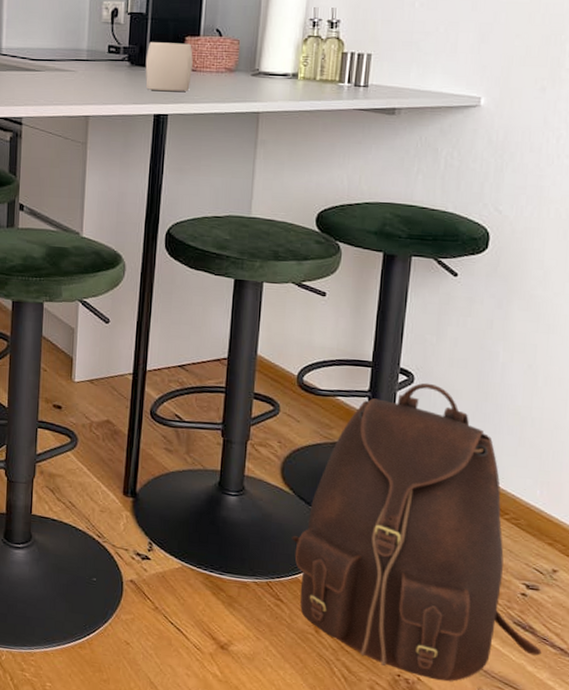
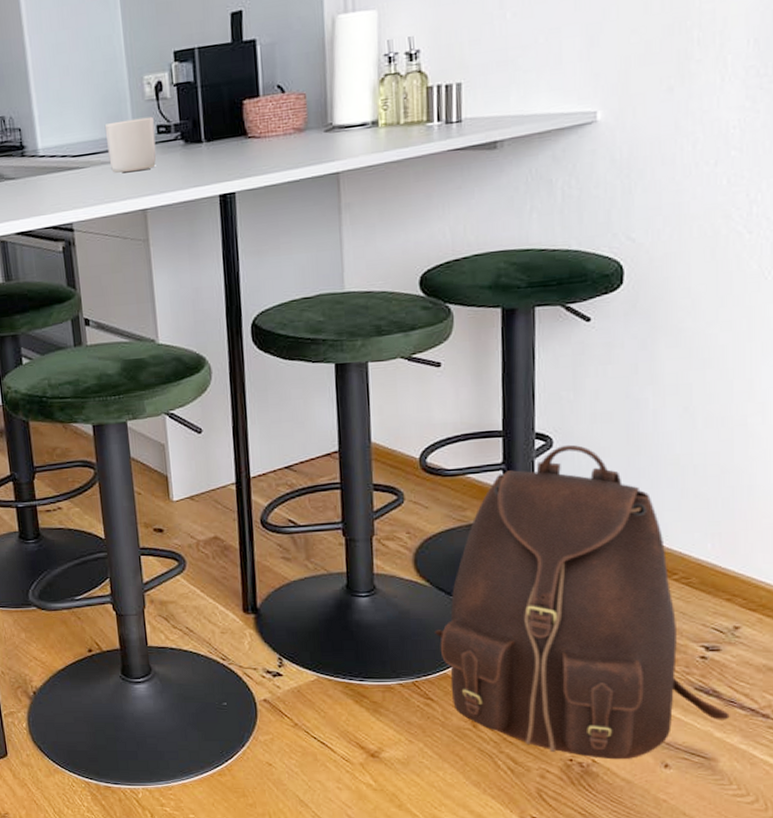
mug: none [62,35,106,82] -> present [104,116,157,173]
mug: present [145,42,193,92] -> none [201,107,256,168]

